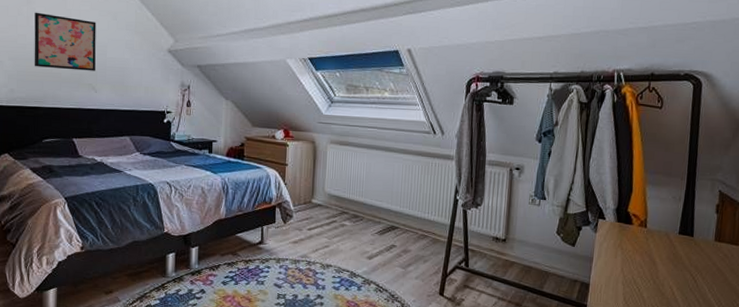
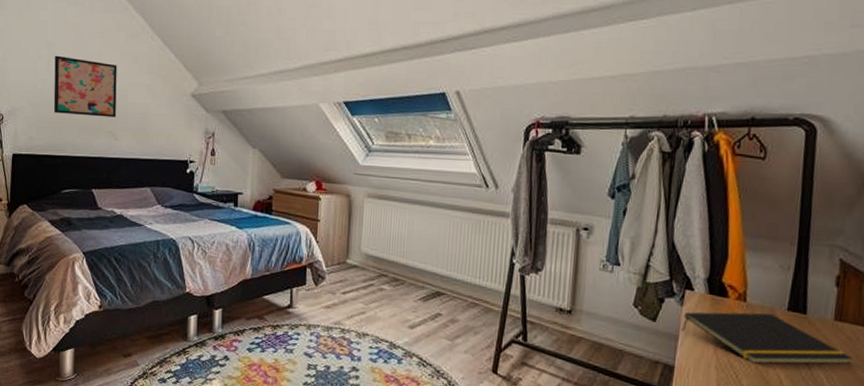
notepad: none [595,236,729,279] -> present [681,311,853,365]

